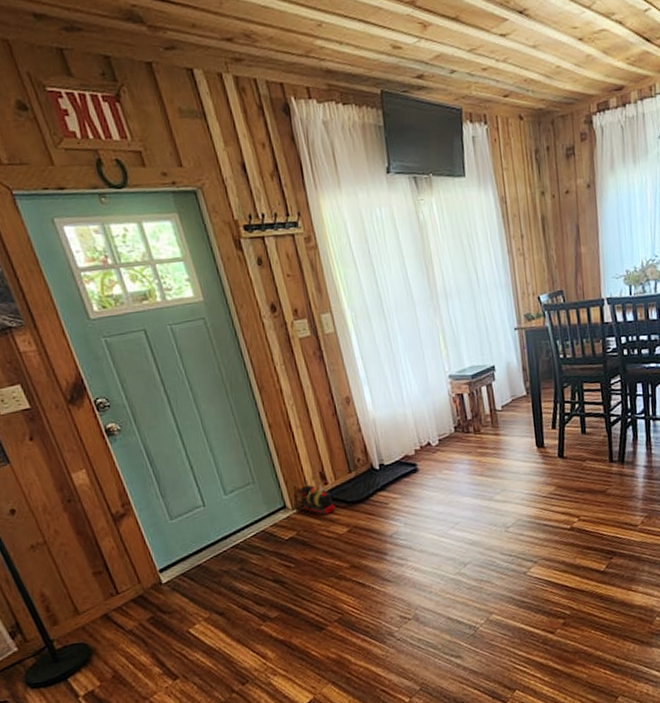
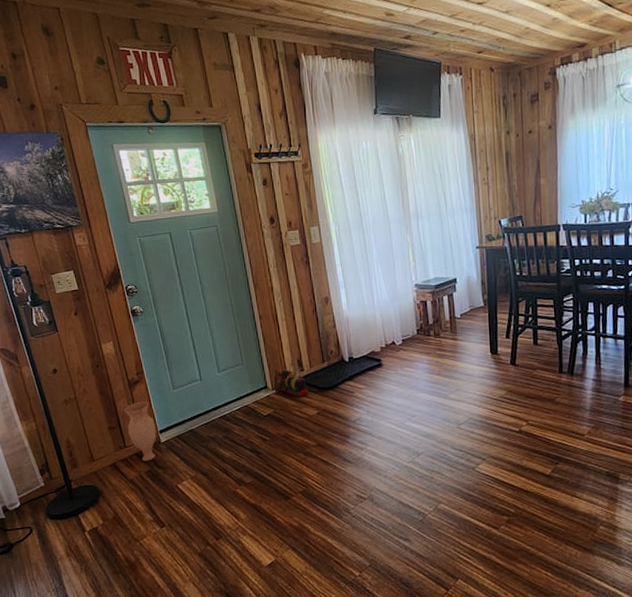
vase: none [110,537,158,607] -> present [124,401,156,461]

